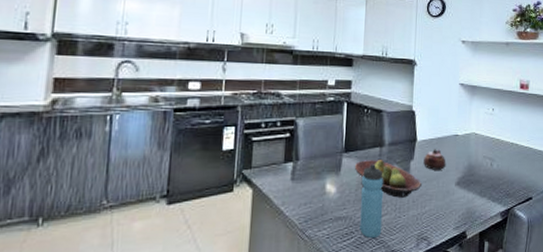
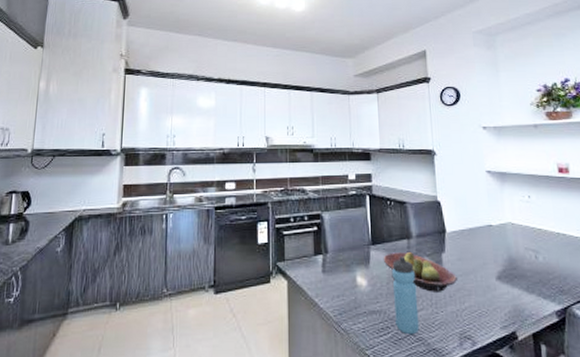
teapot: present [424,149,446,170] -> none [456,240,483,263]

